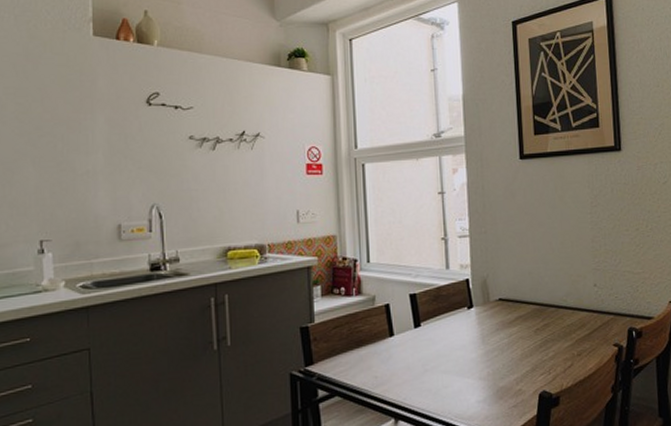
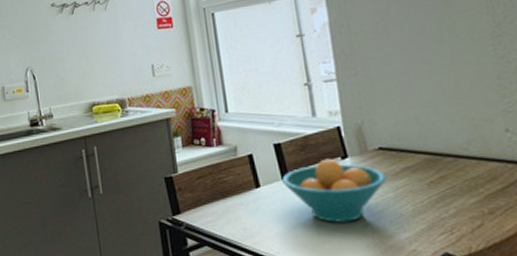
fruit bowl: none [414,308,503,368] -> present [281,158,386,223]

